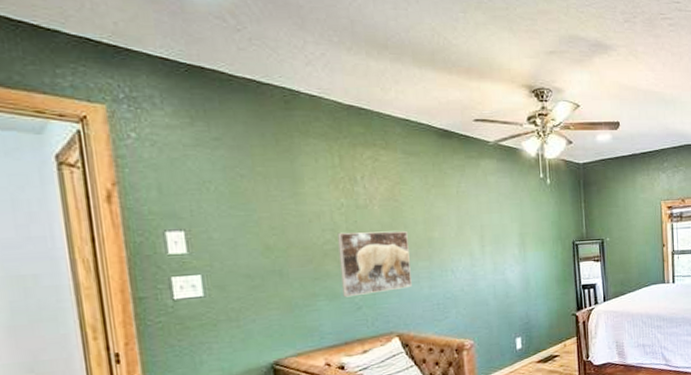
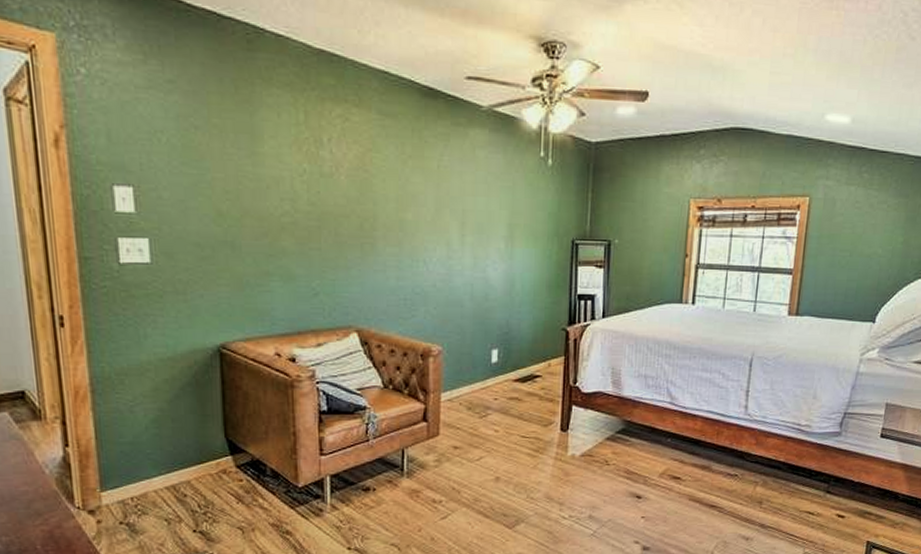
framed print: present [337,231,412,298] -> none [297,203,377,281]

